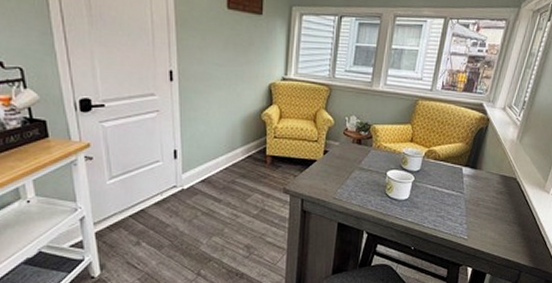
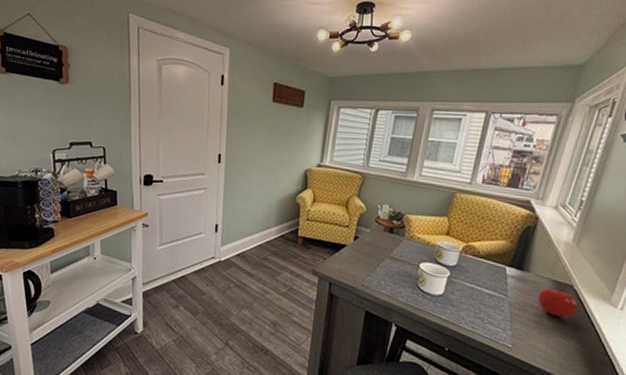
fruit: none [488,181,520,207] -> present [537,287,578,318]

